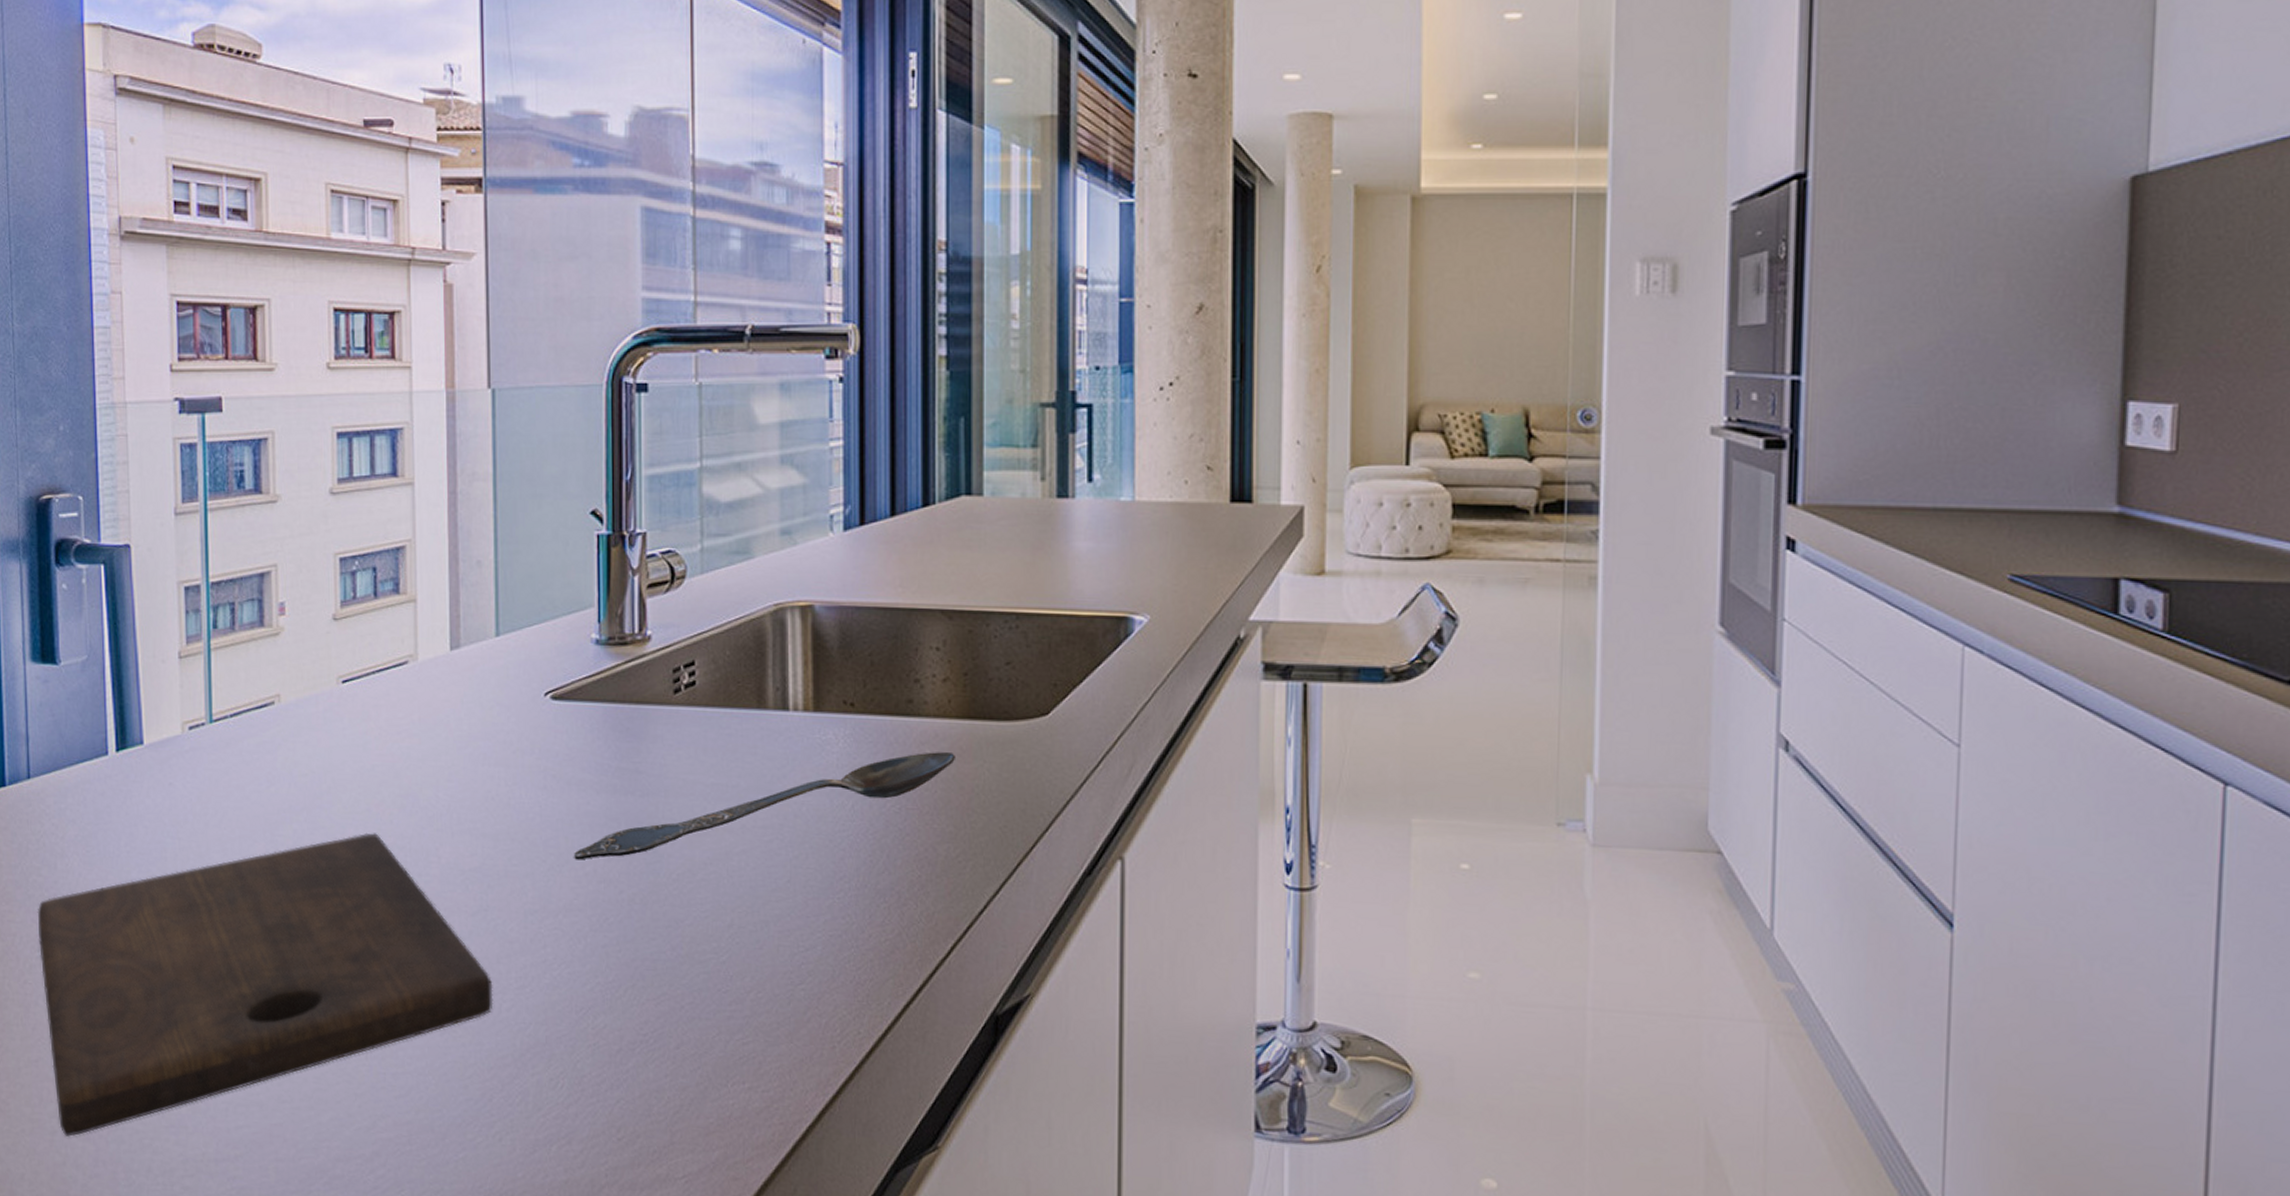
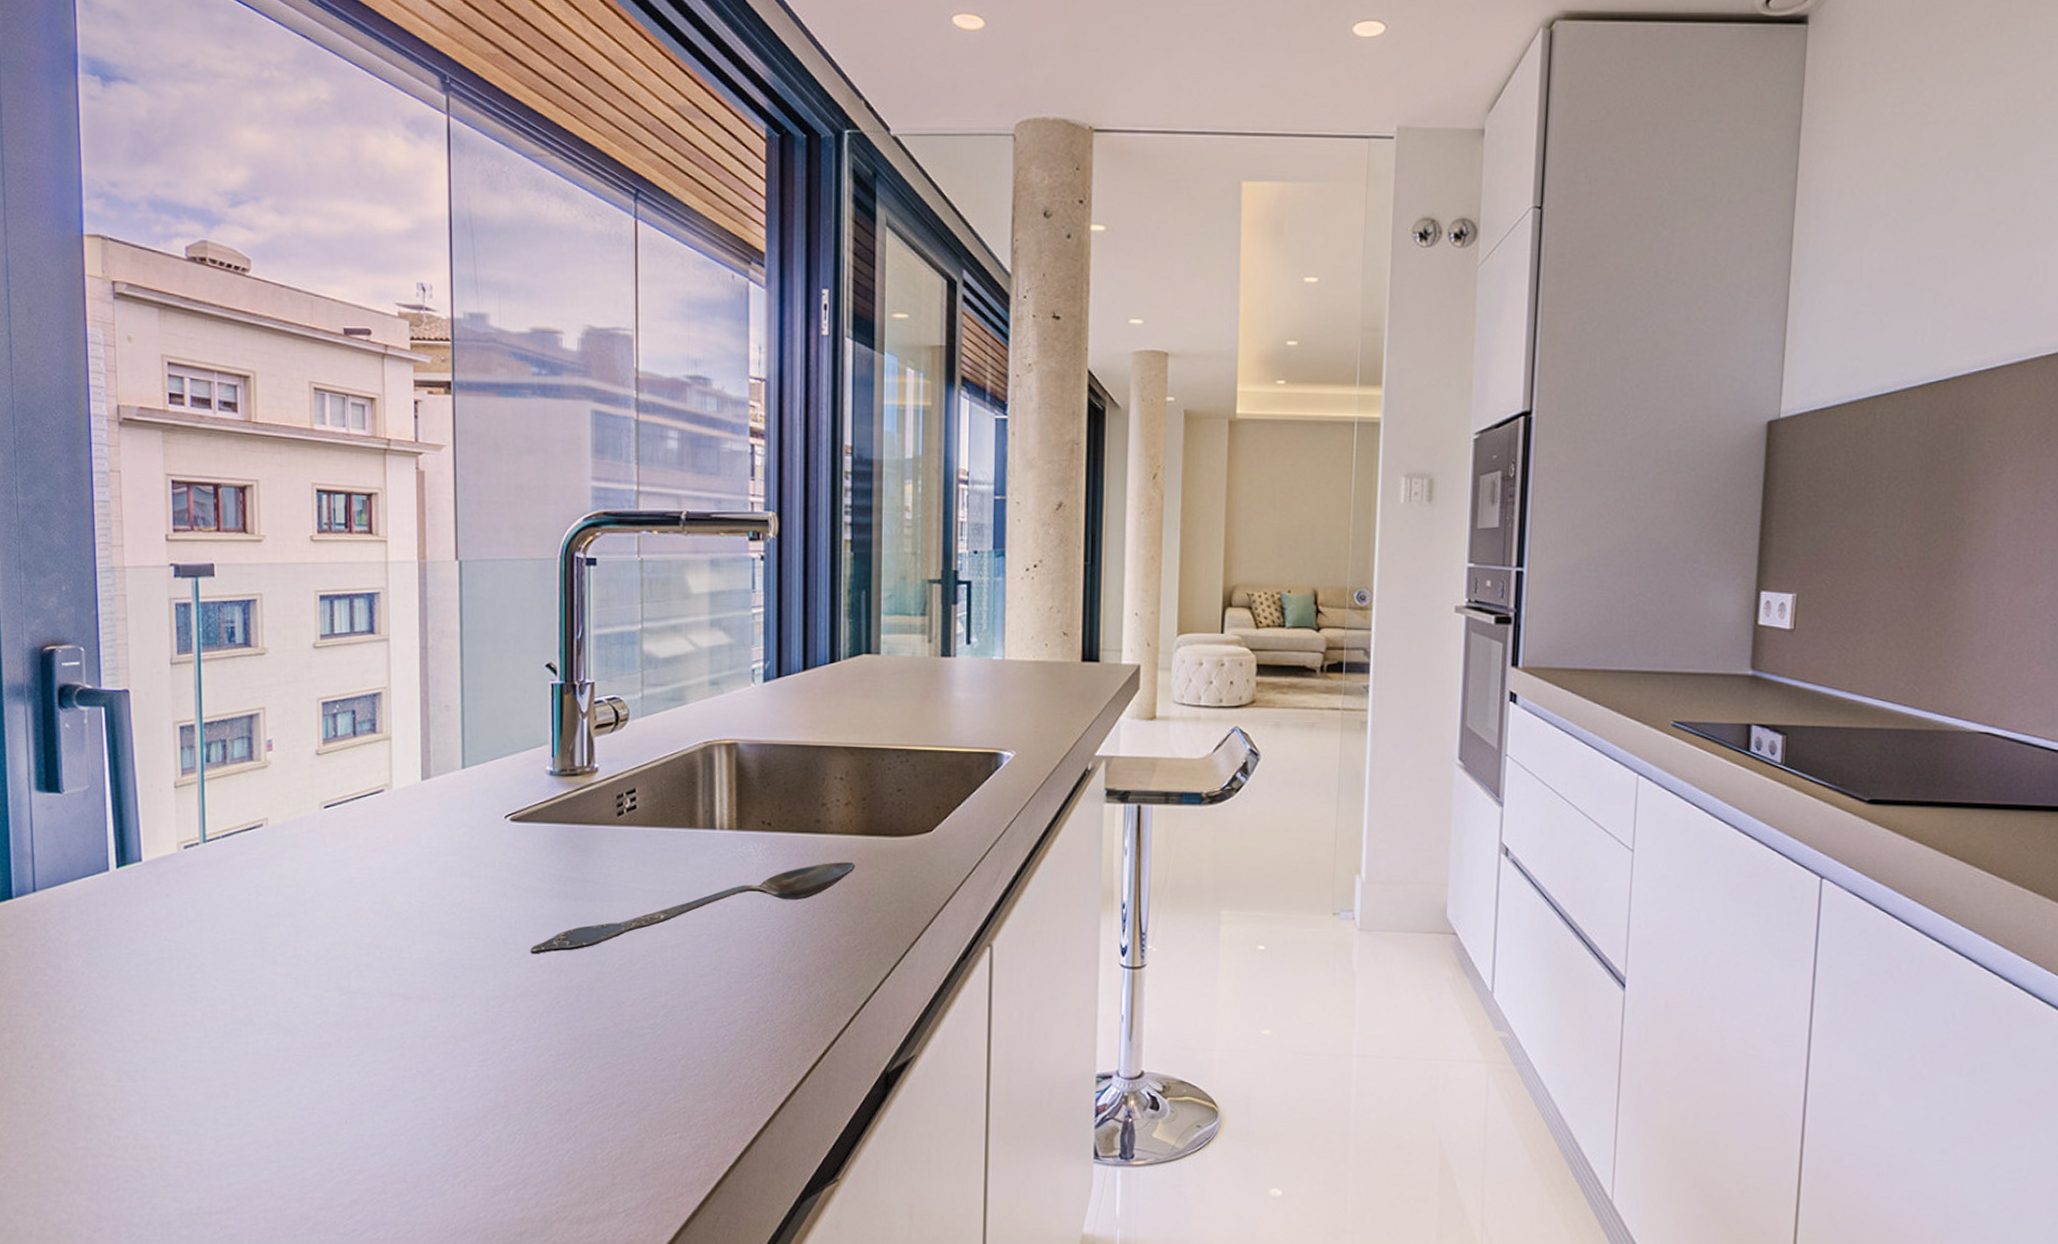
cutting board: present [37,832,493,1137] -> none [43,934,459,1197]

